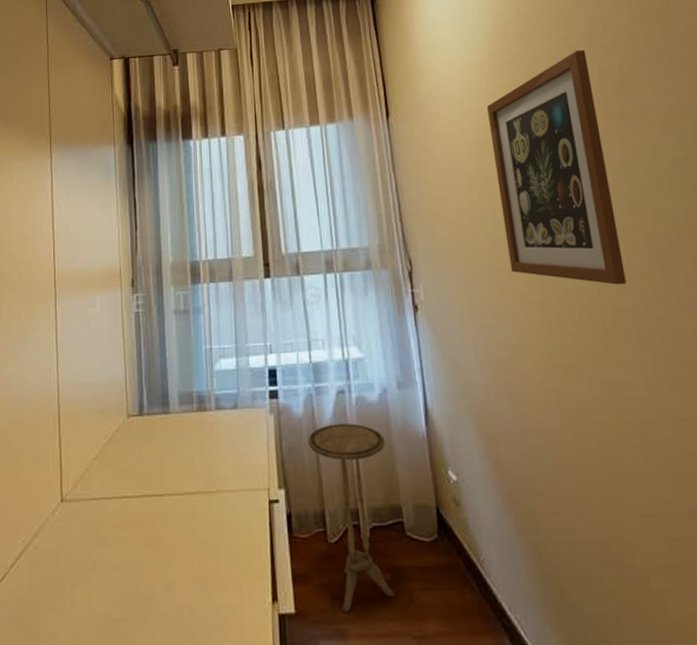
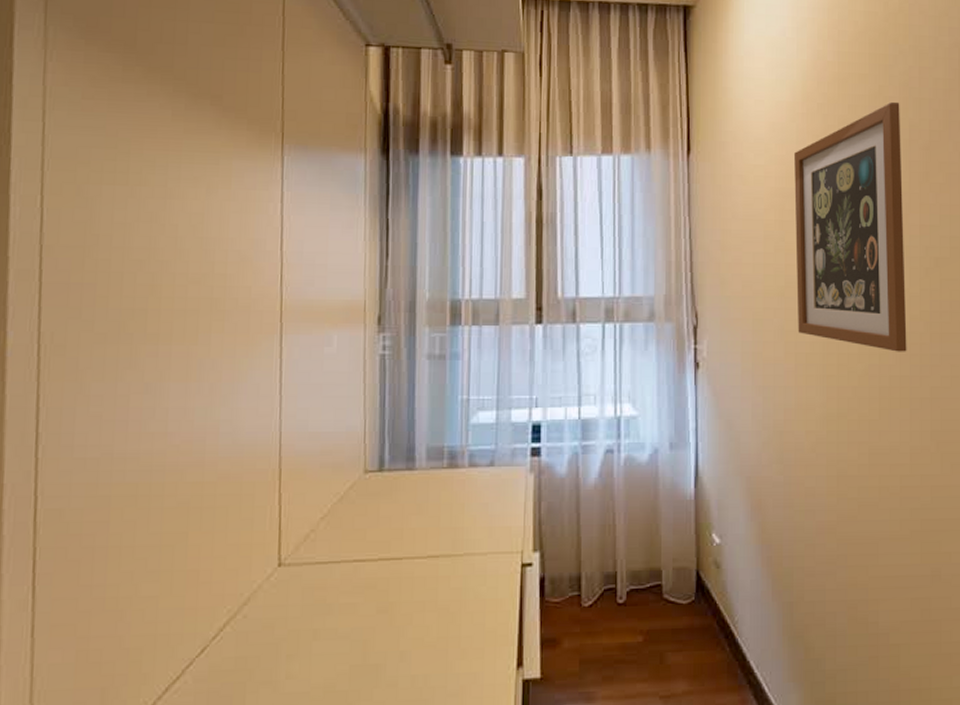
side table: present [308,424,395,613] -> none [569,485,651,676]

